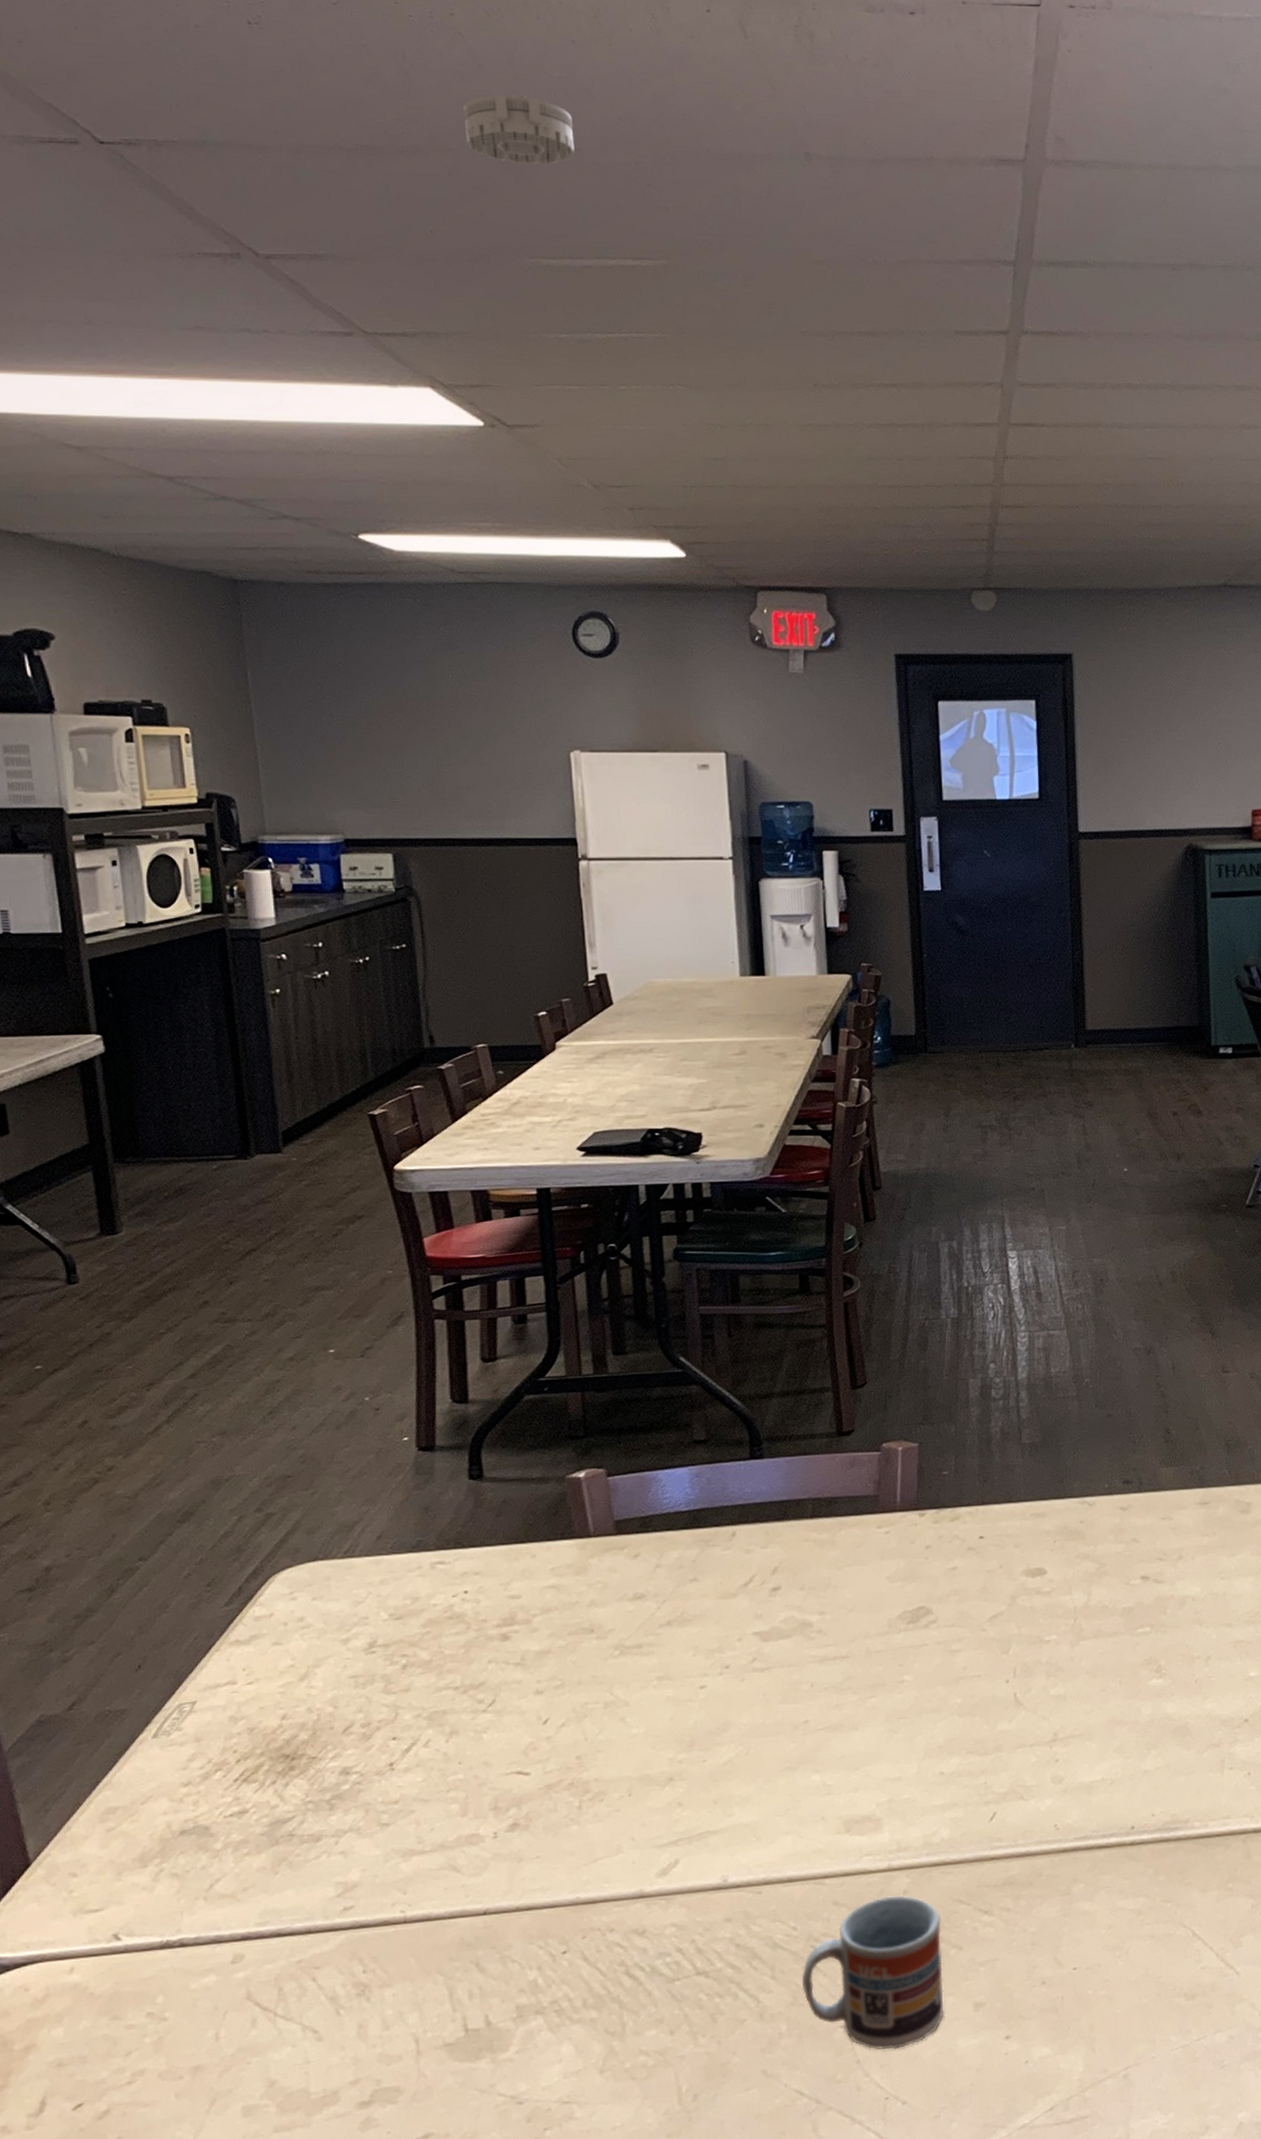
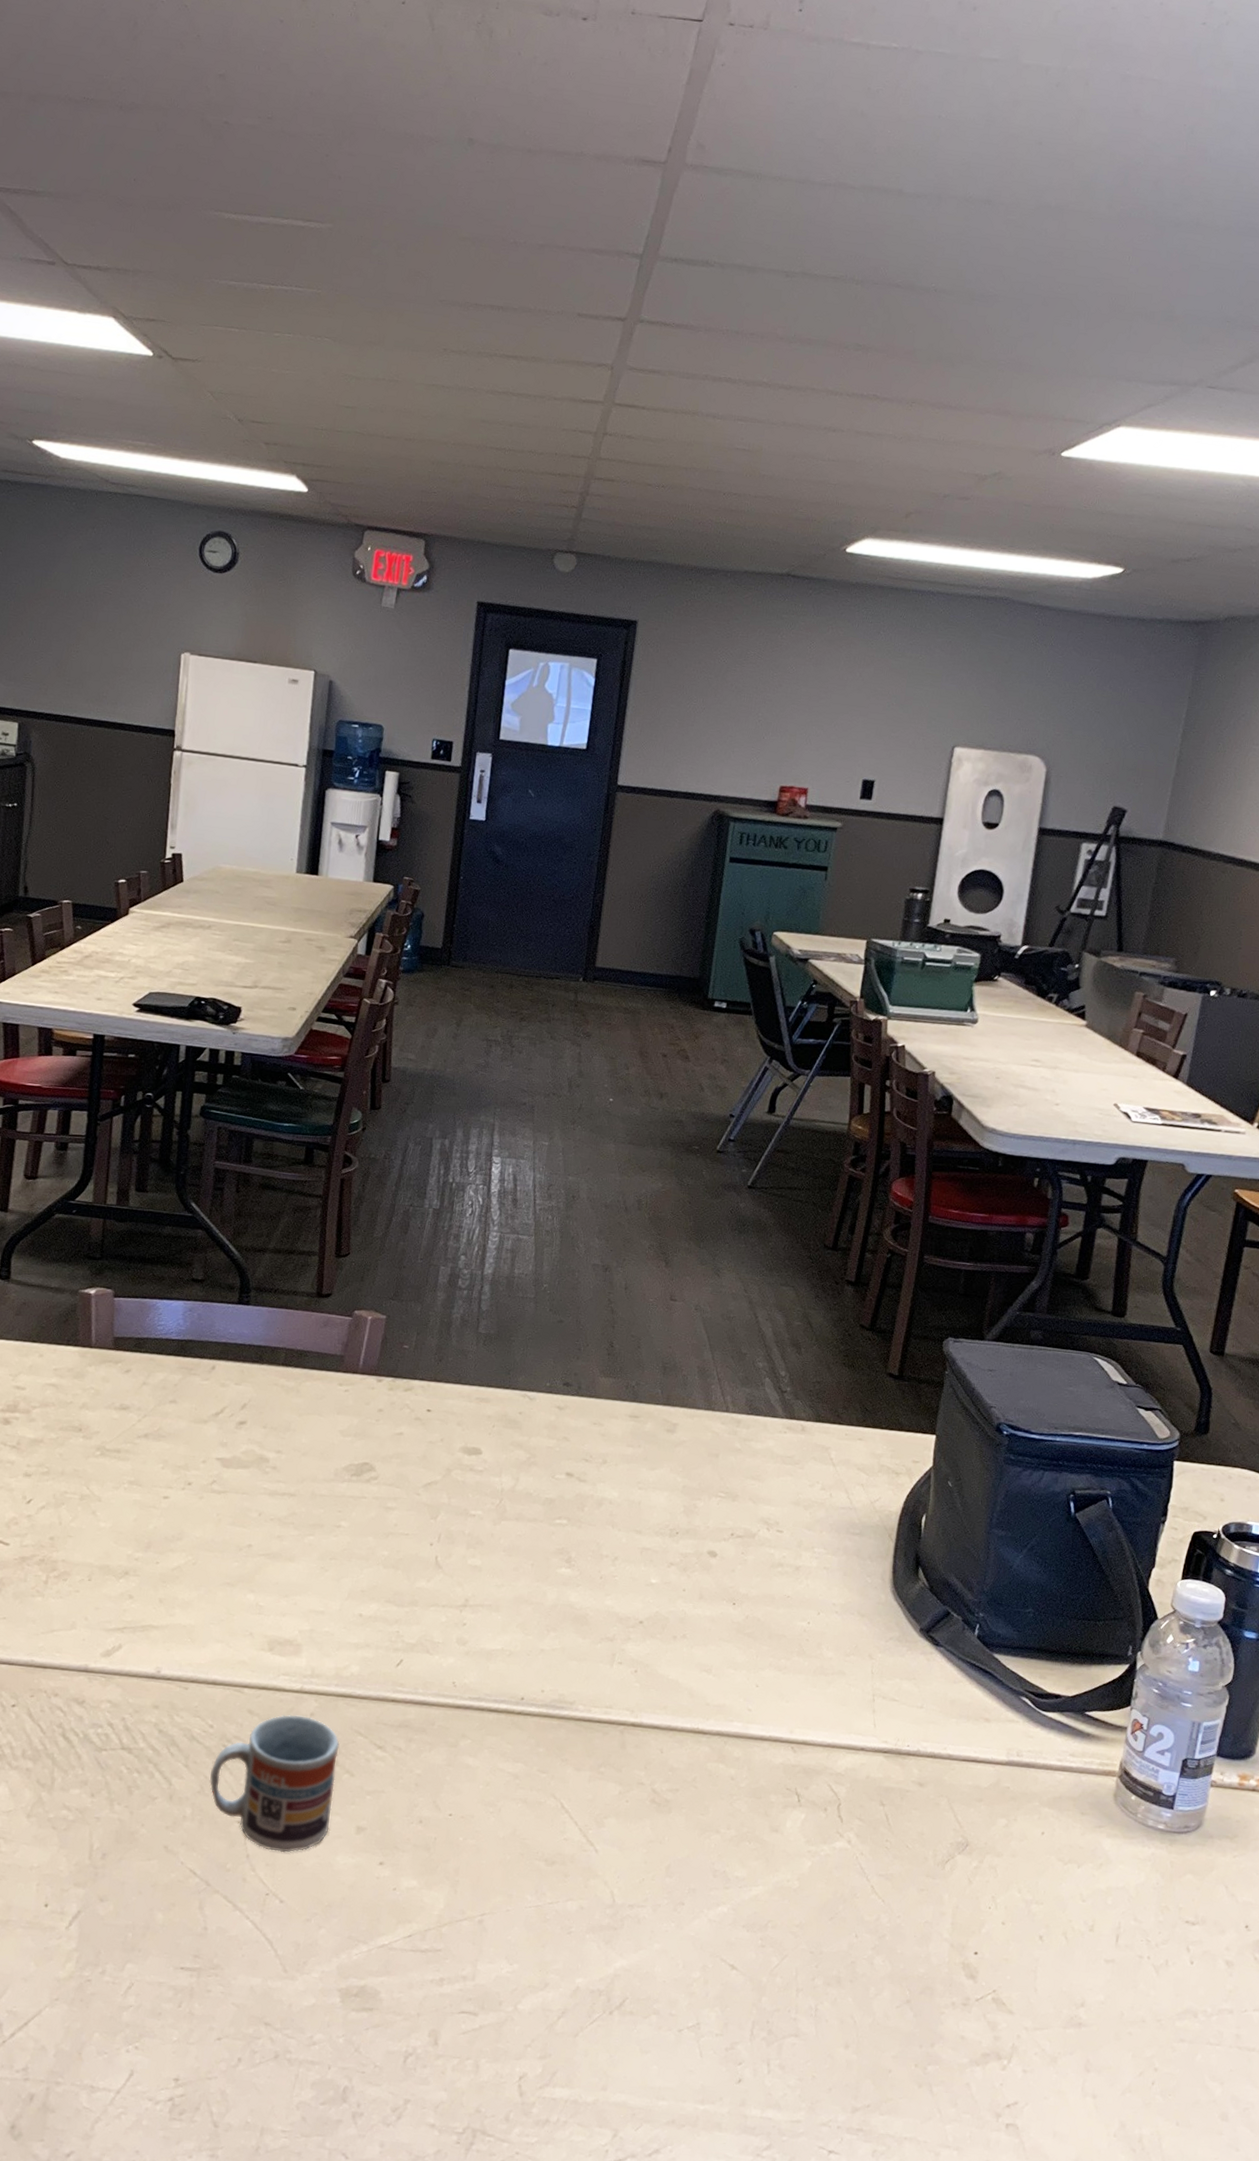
smoke detector: present [463,93,575,165] -> none [177,62,270,129]

